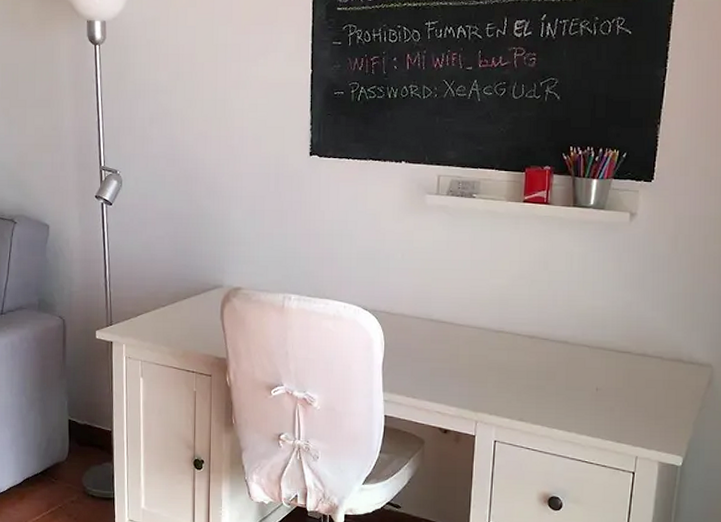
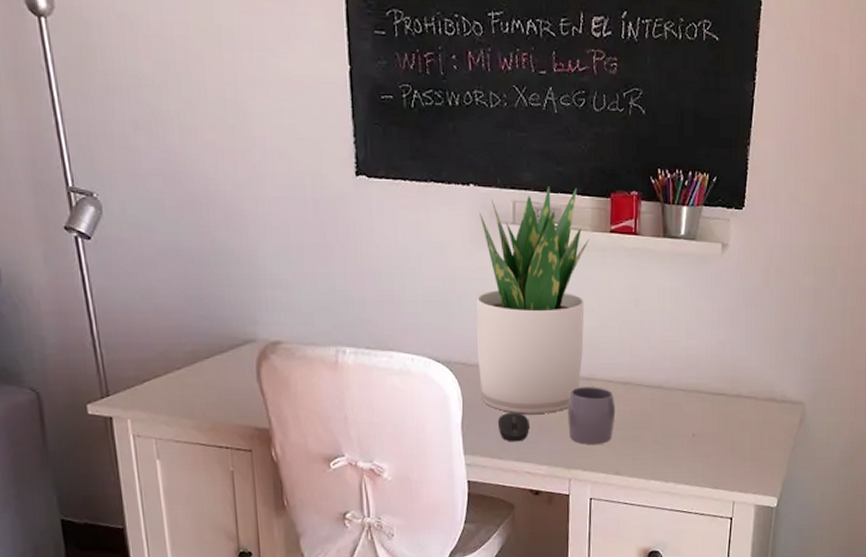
planter: none [399,163,504,360] -> present [476,186,590,414]
computer mouse: none [413,357,443,384] -> present [497,412,531,442]
mug: none [477,338,522,391] -> present [567,387,616,445]

